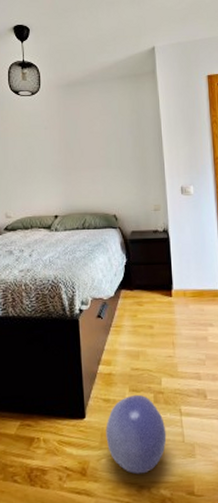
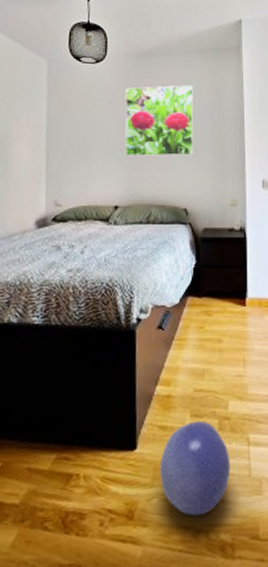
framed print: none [58,108,119,173] -> present [125,85,194,157]

